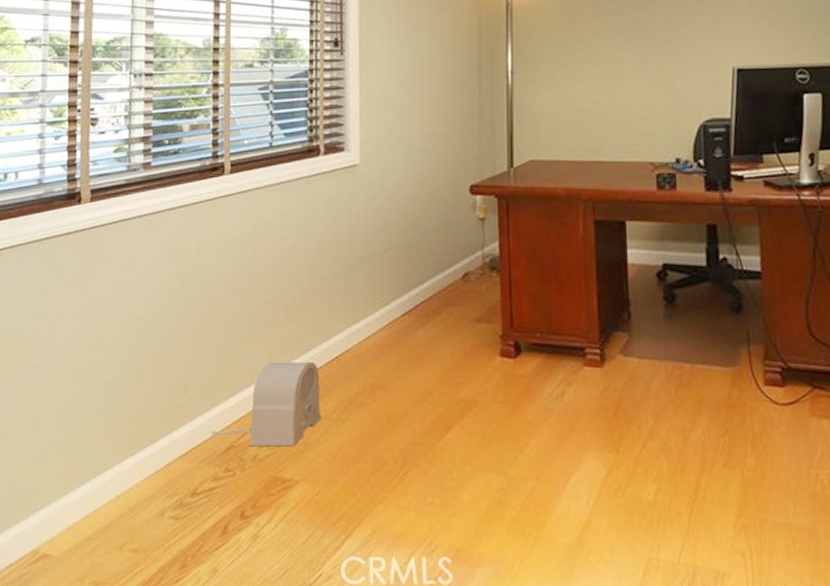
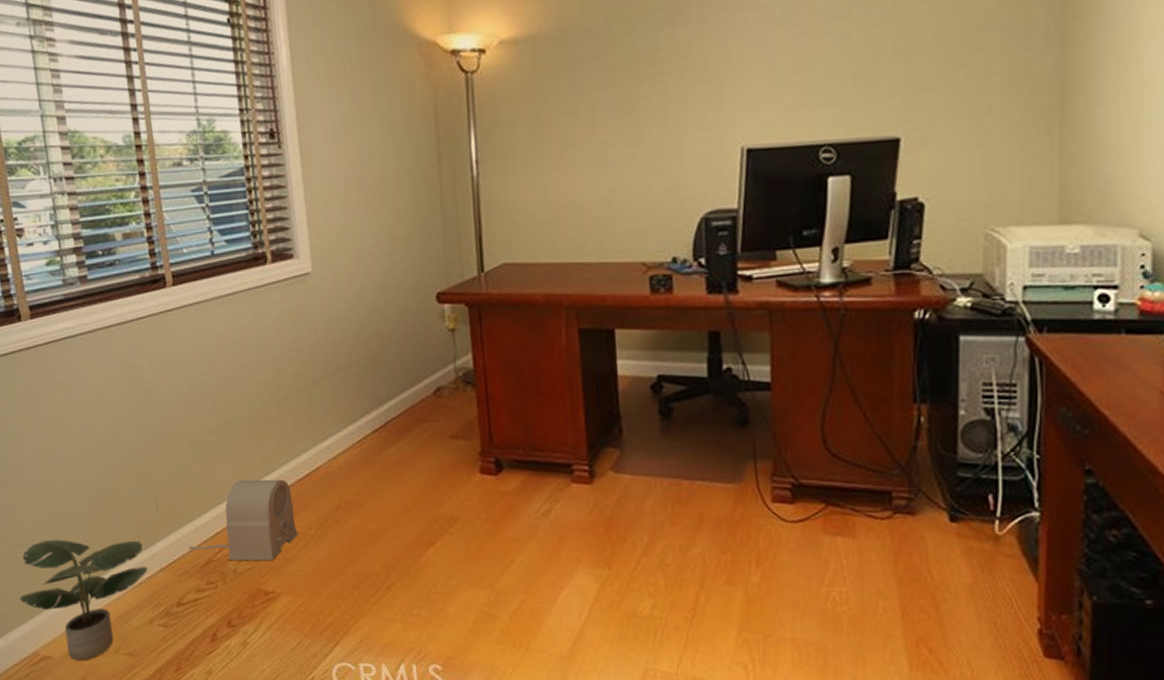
potted plant: none [28,424,167,559] -> present [19,539,148,661]

